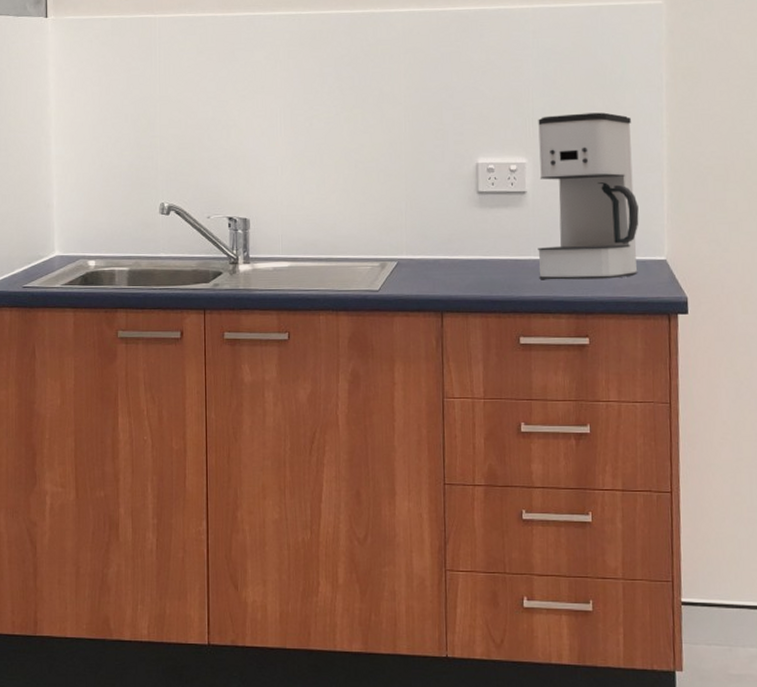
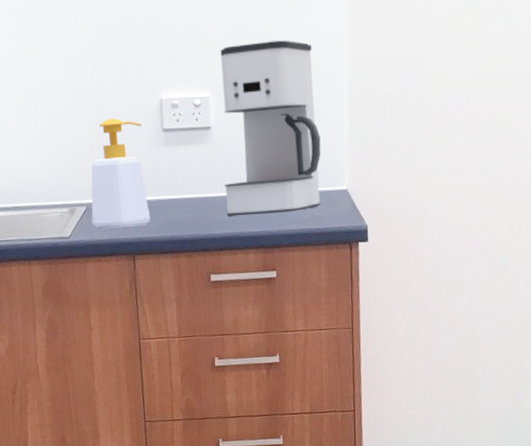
soap bottle: none [402,179,461,285] -> present [91,118,150,229]

